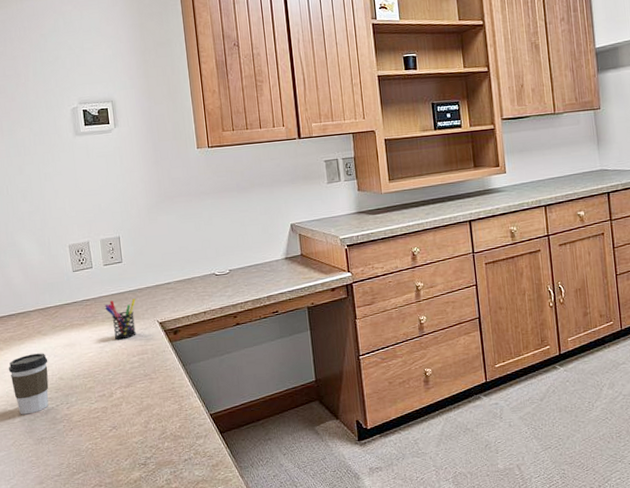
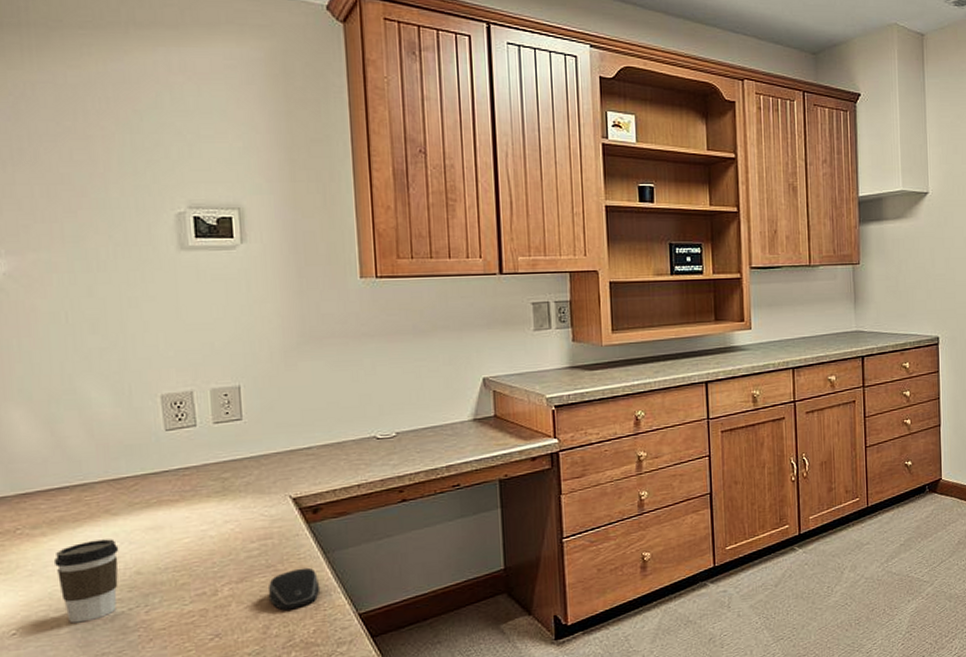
pen holder: present [105,298,136,340] -> none [212,467,260,521]
computer mouse: none [146,376,182,410] -> present [267,567,321,611]

